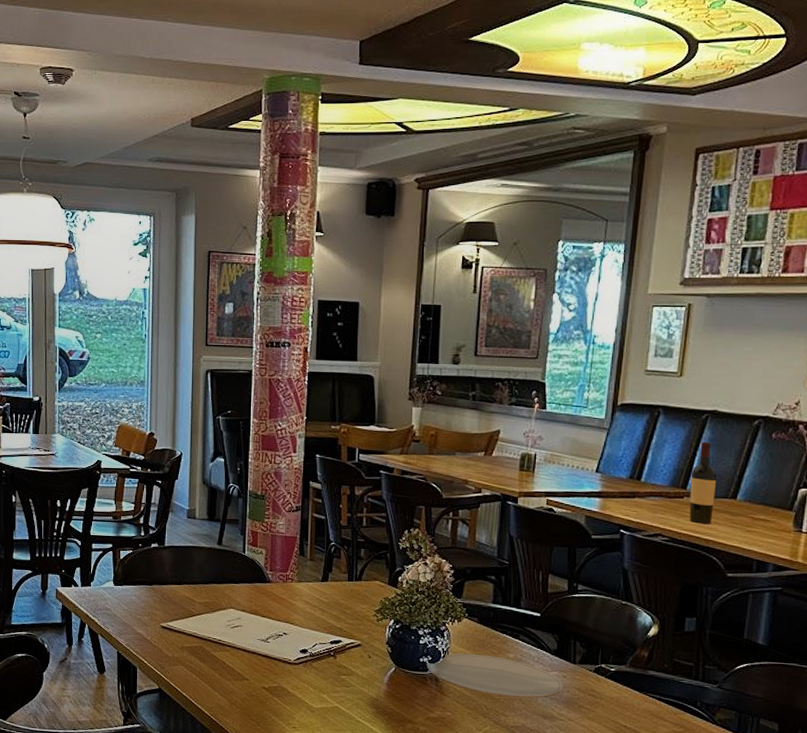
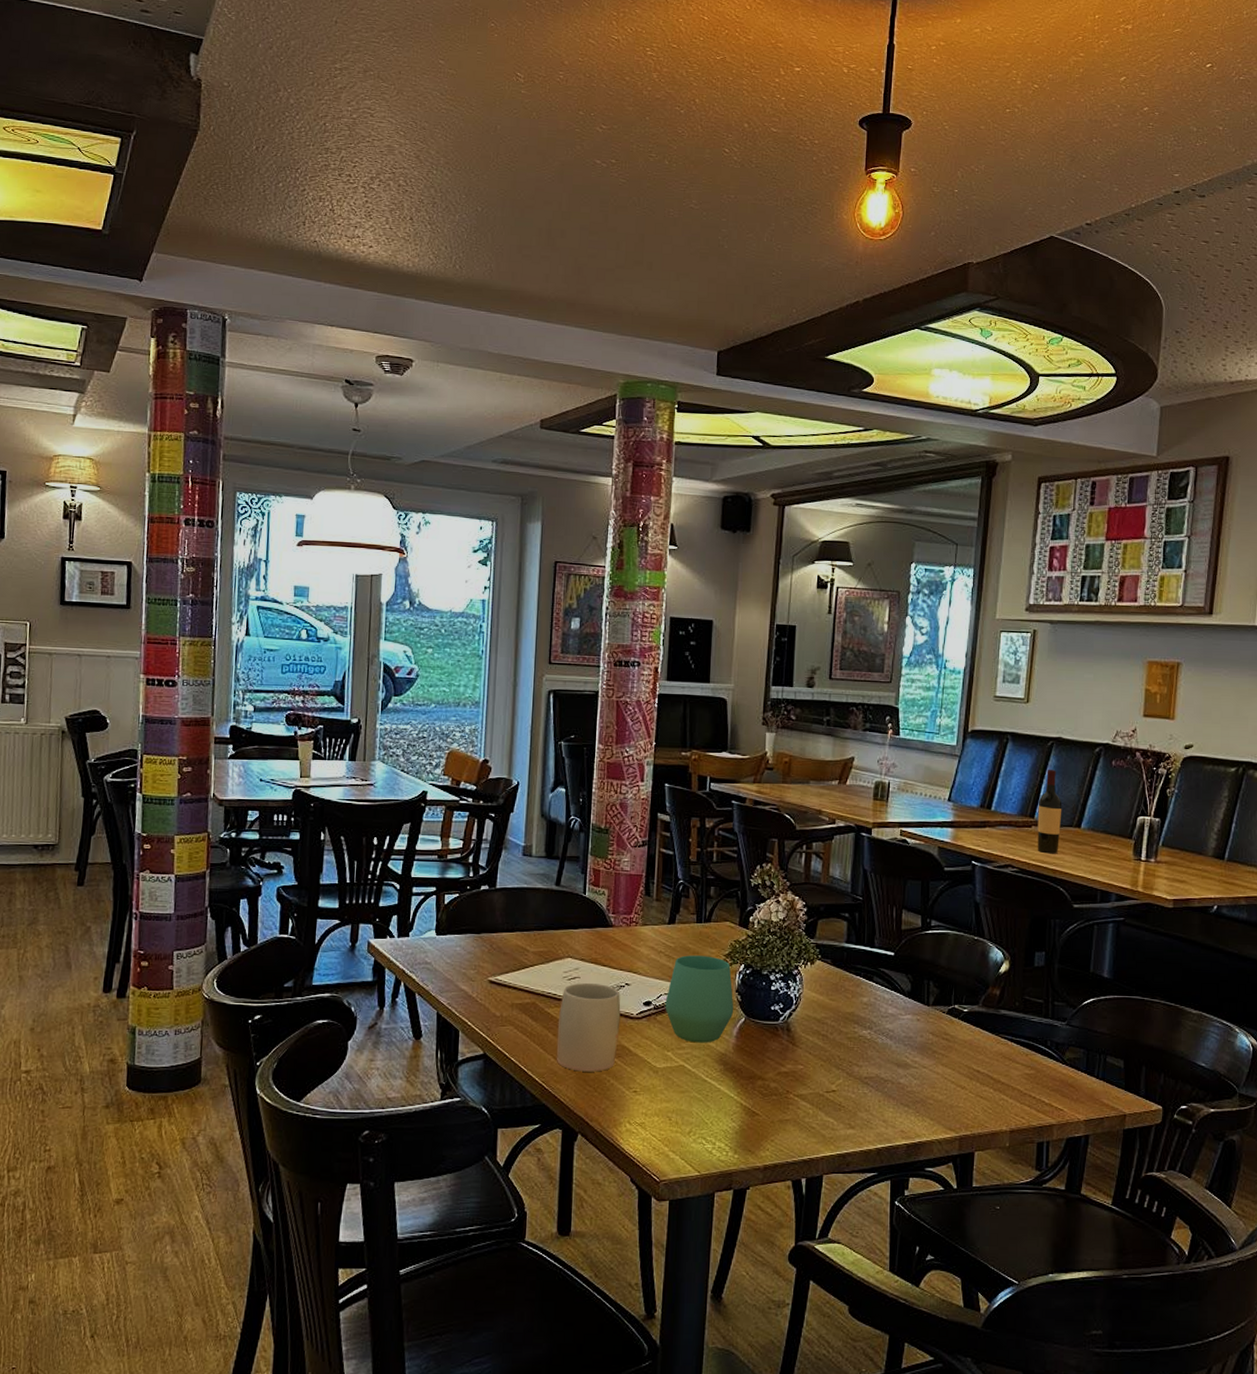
mug: none [222,631,280,709] -> present [556,983,621,1072]
cup: none [320,610,385,689] -> present [665,955,734,1043]
plate: present [426,653,564,699] -> none [777,999,917,1046]

